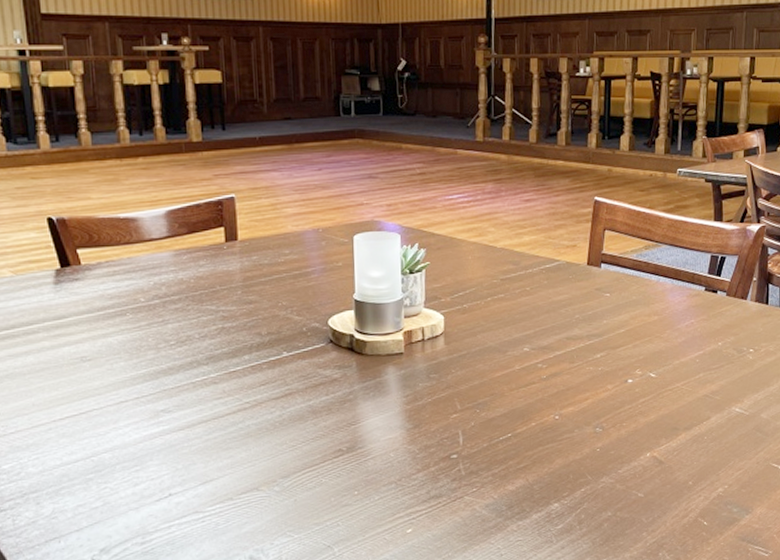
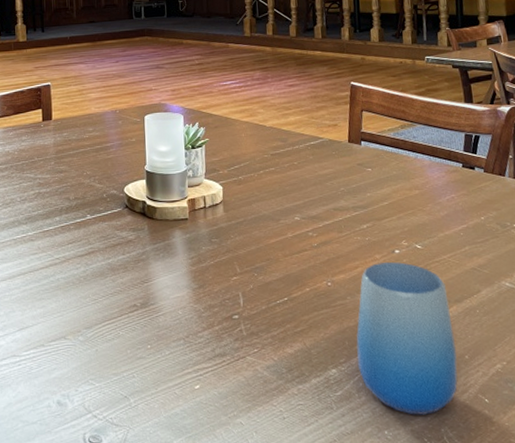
cup: none [580,392,681,542] -> present [356,261,458,415]

